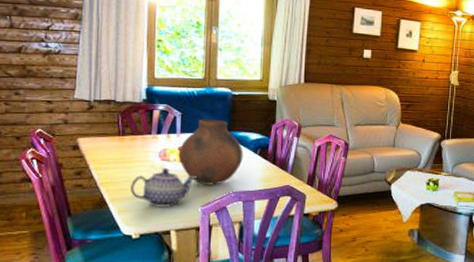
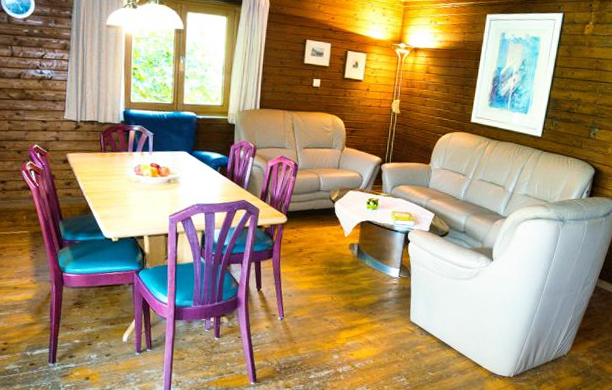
teapot: present [131,168,197,207] -> none [111,182,166,216]
vase: present [178,119,244,185] -> none [150,139,206,198]

